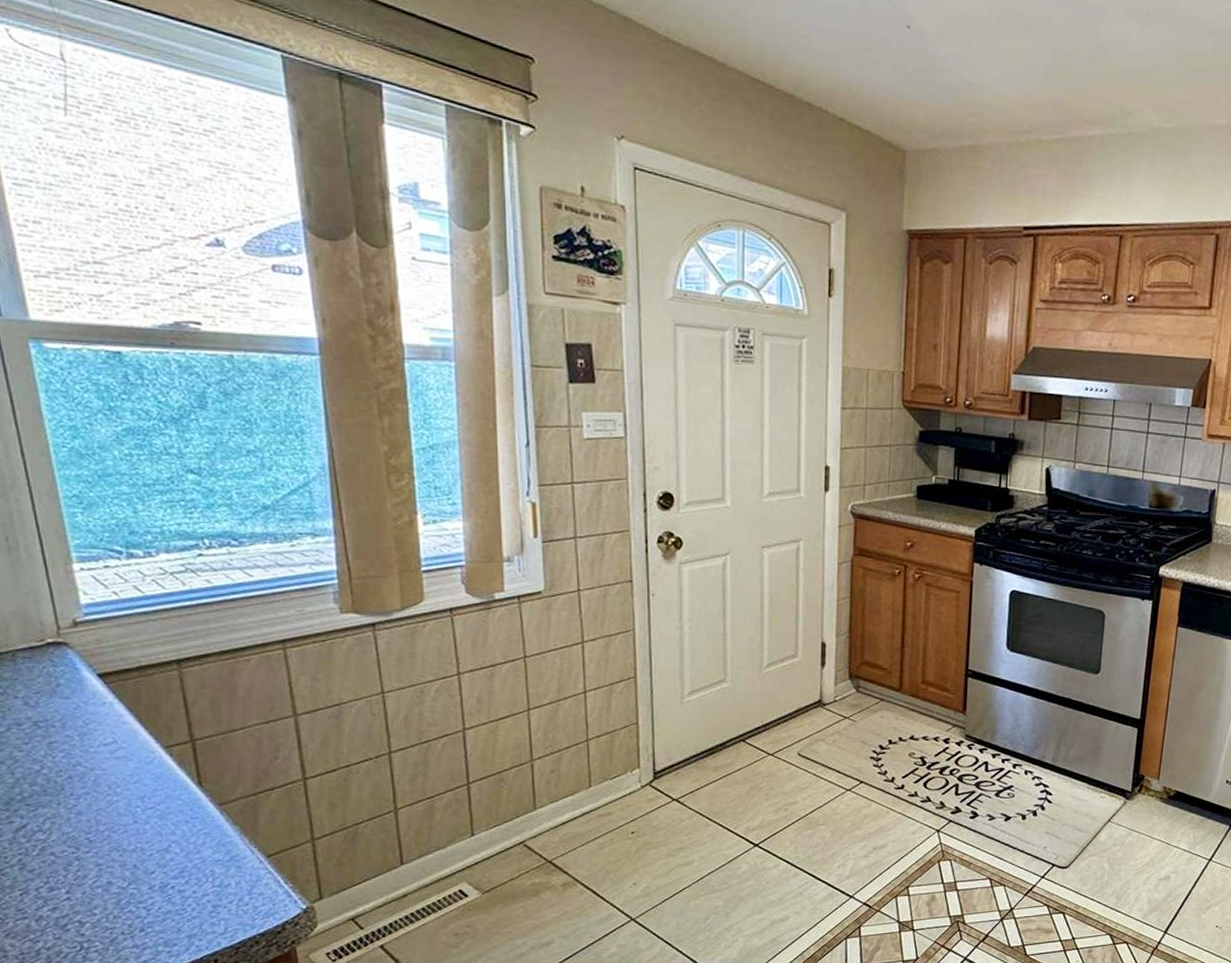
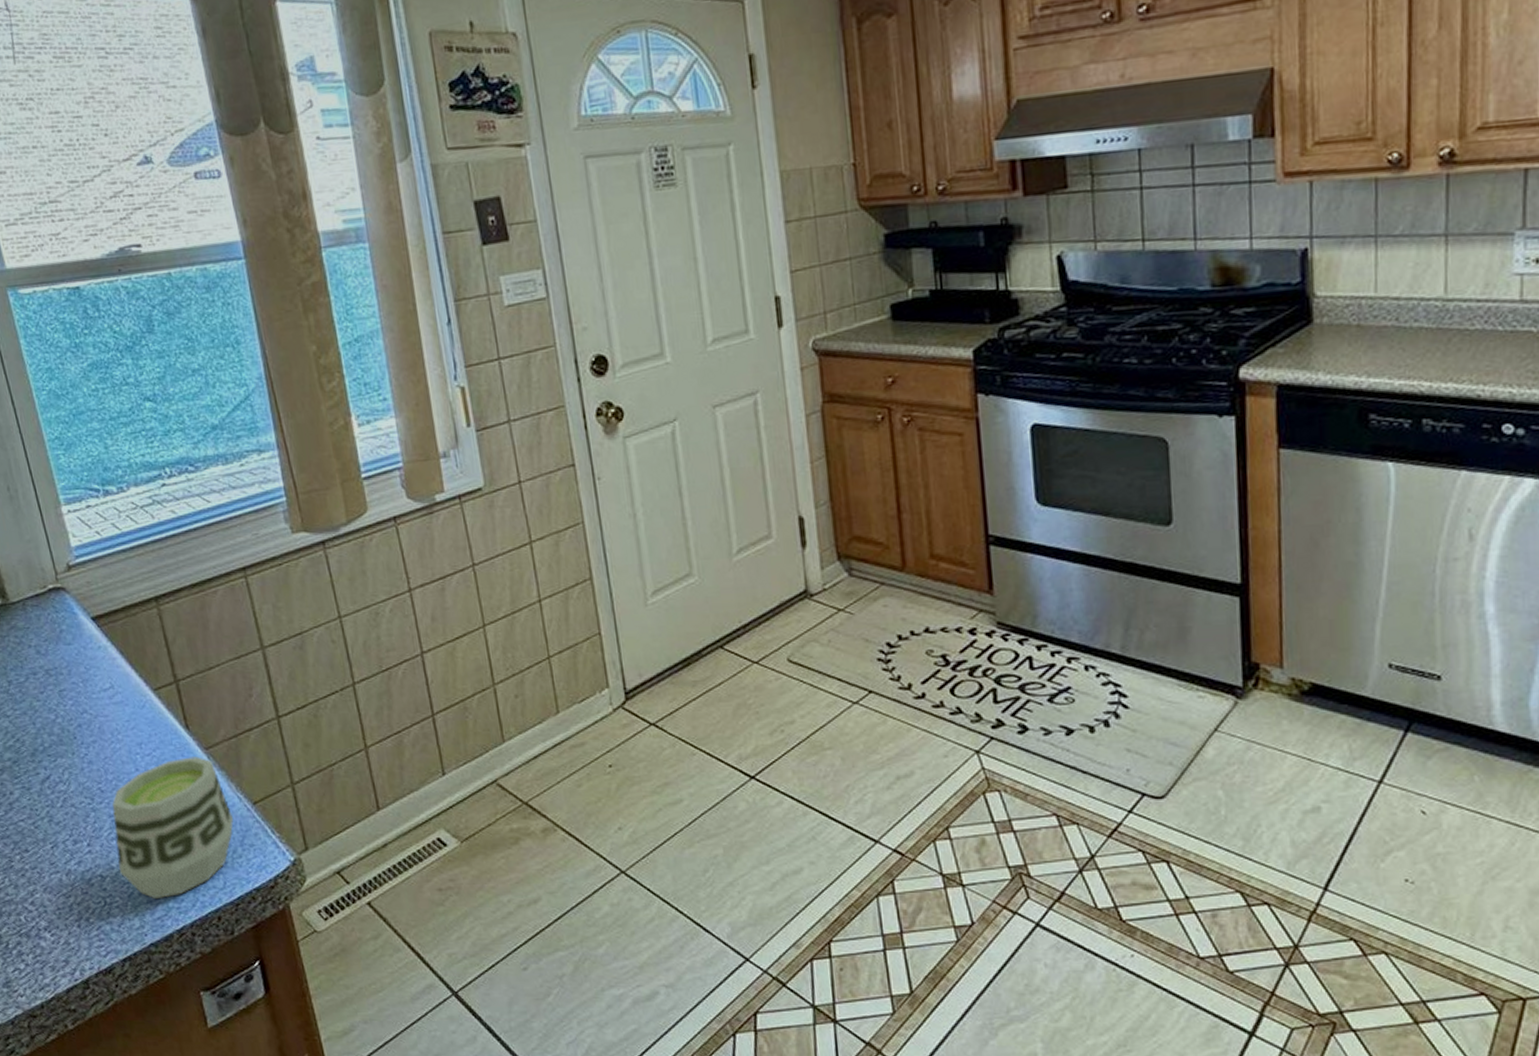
cup: none [101,812,243,944] -> present [112,756,234,900]

